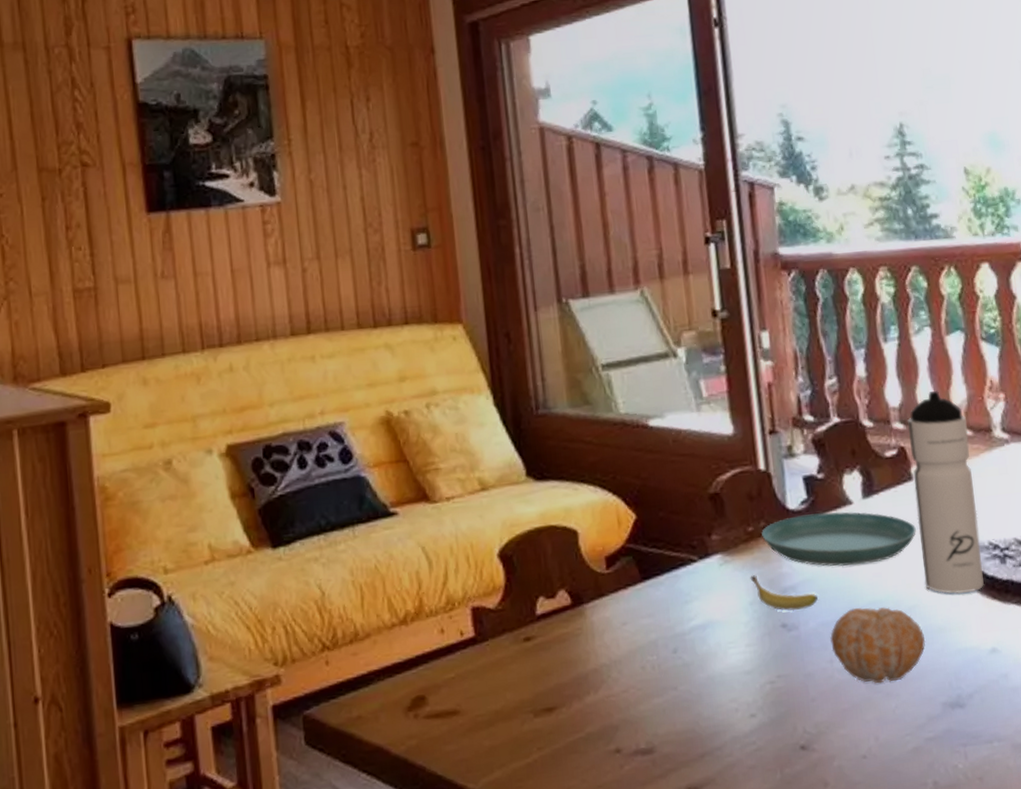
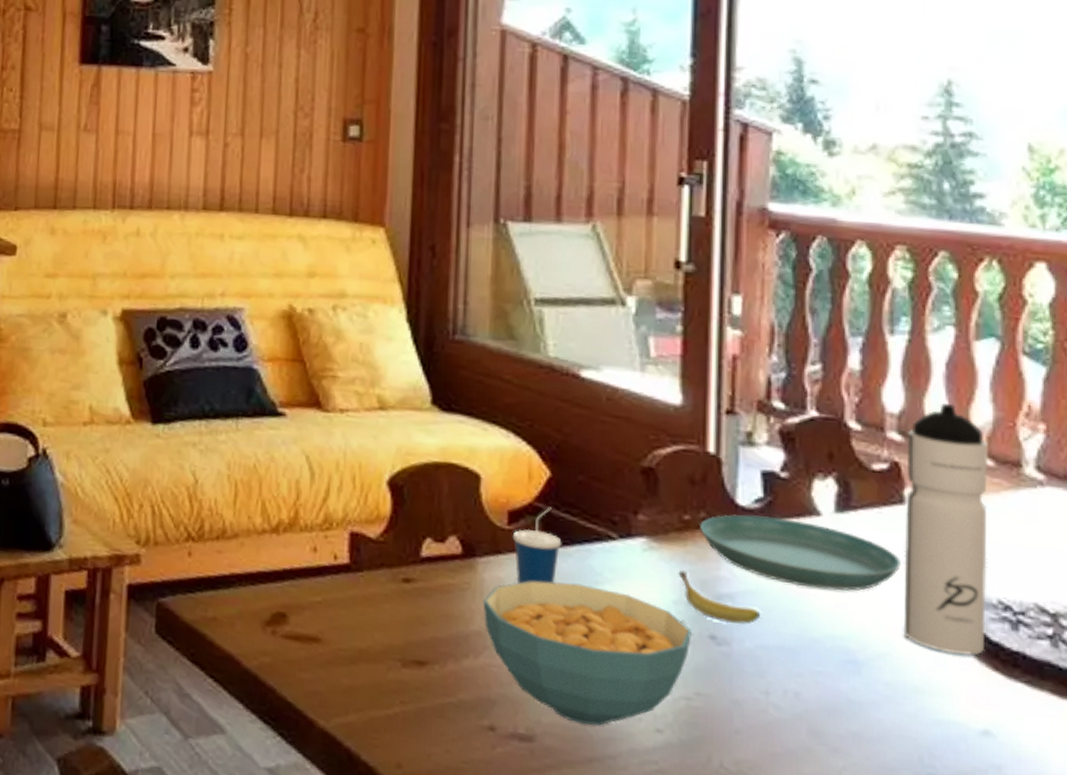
cereal bowl: none [595,605,768,727] -> present [483,580,692,726]
cup: none [611,545,654,619] -> present [512,507,562,584]
fruit: present [830,606,926,684] -> none [769,637,895,737]

